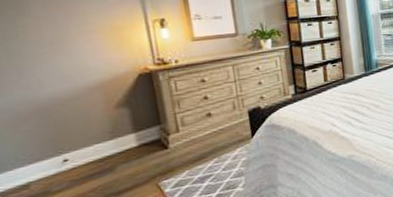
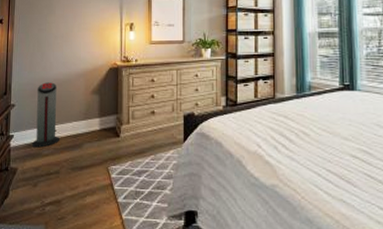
air purifier: none [20,103,77,188] -> present [31,82,60,148]

